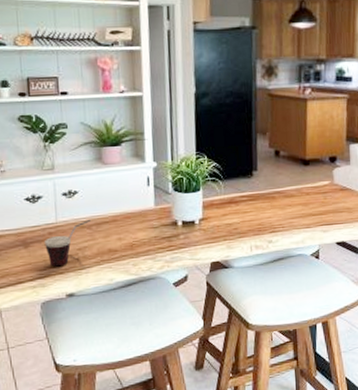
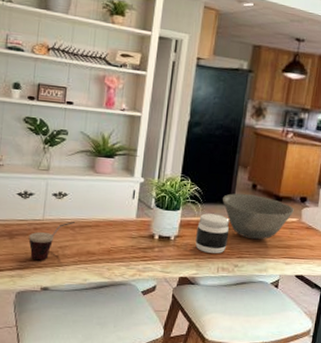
jar: none [222,189,258,232] -> present [195,213,230,253]
bowl: none [245,162,324,211] -> present [223,193,294,240]

